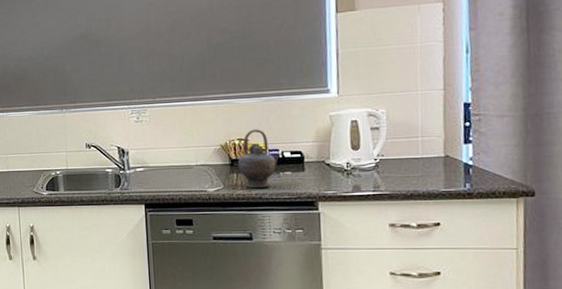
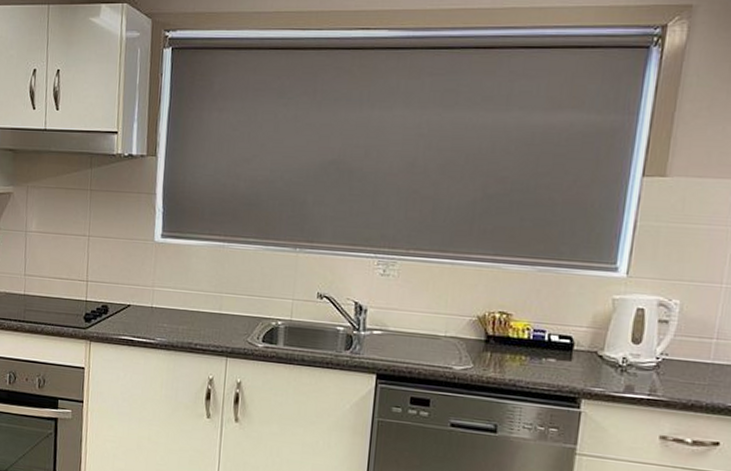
teapot: present [238,129,282,189] -> none [494,302,549,374]

